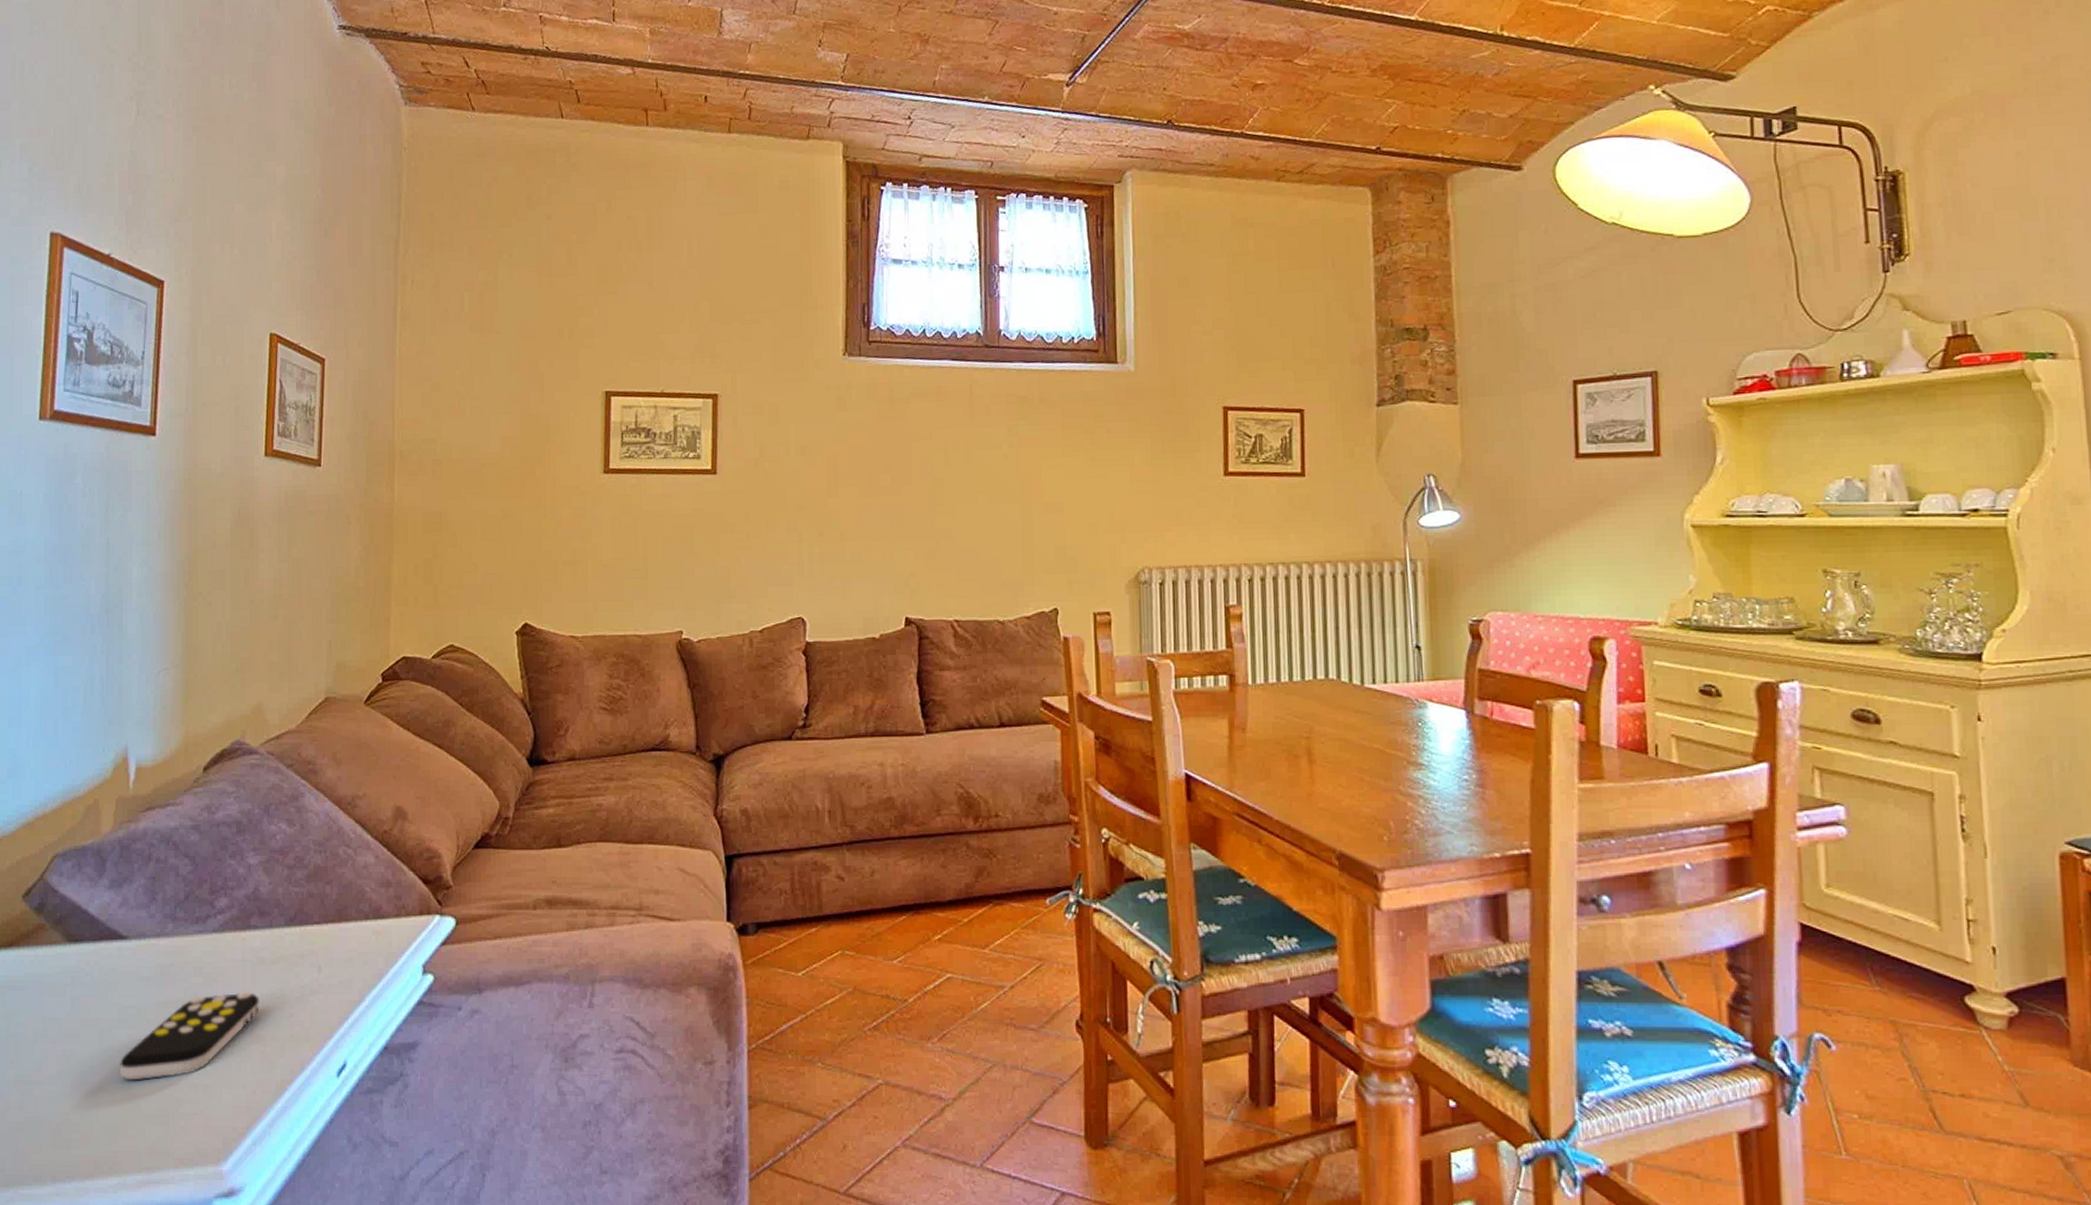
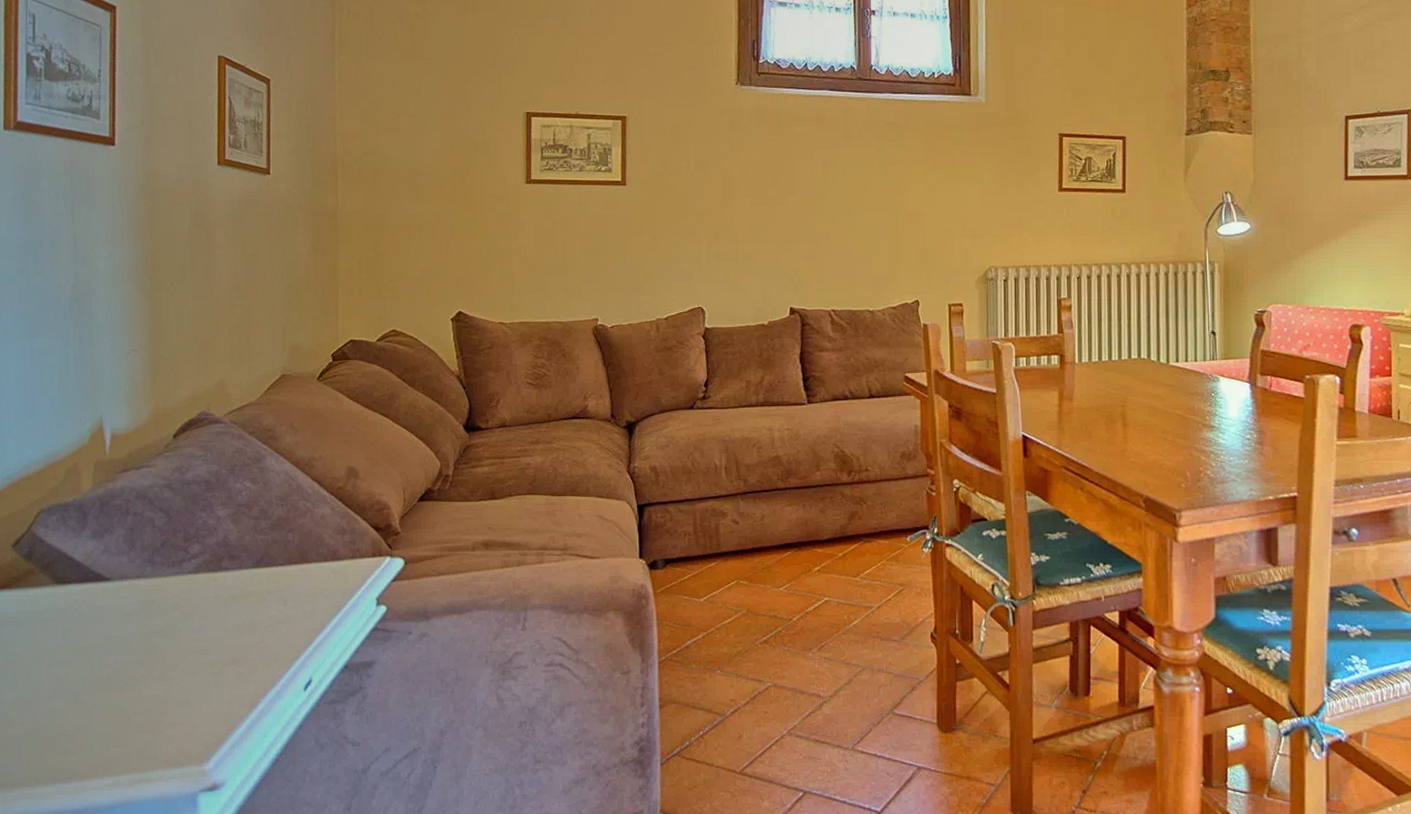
remote control: present [119,992,259,1081] -> none [108,623,233,698]

